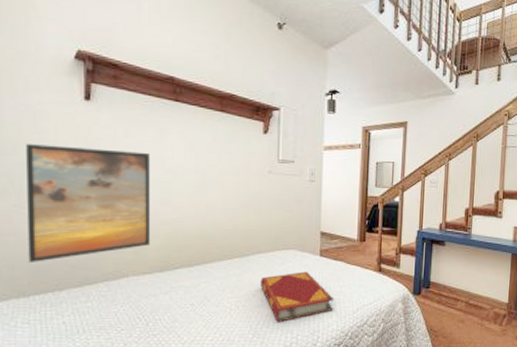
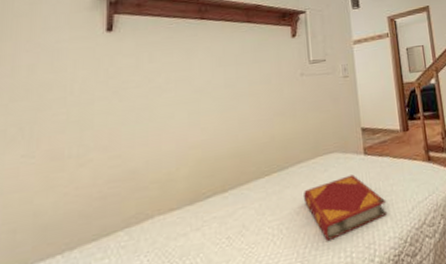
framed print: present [26,144,150,262] -> none [34,74,177,221]

